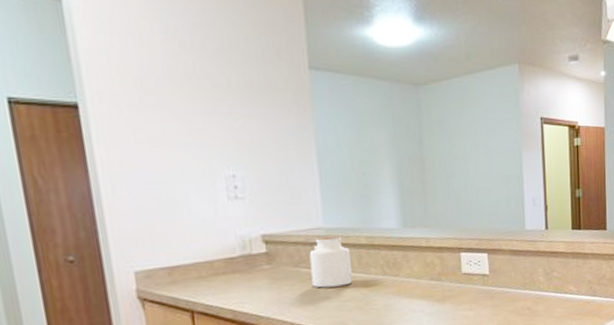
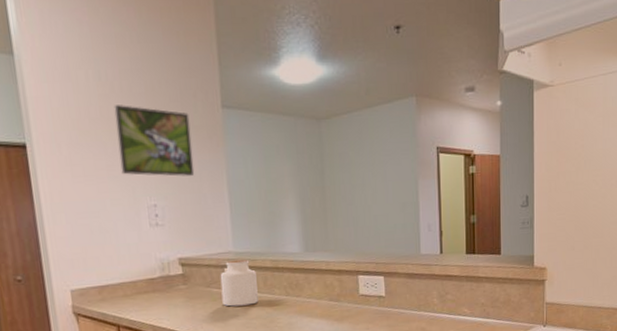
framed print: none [184,62,279,144] -> present [114,105,195,177]

